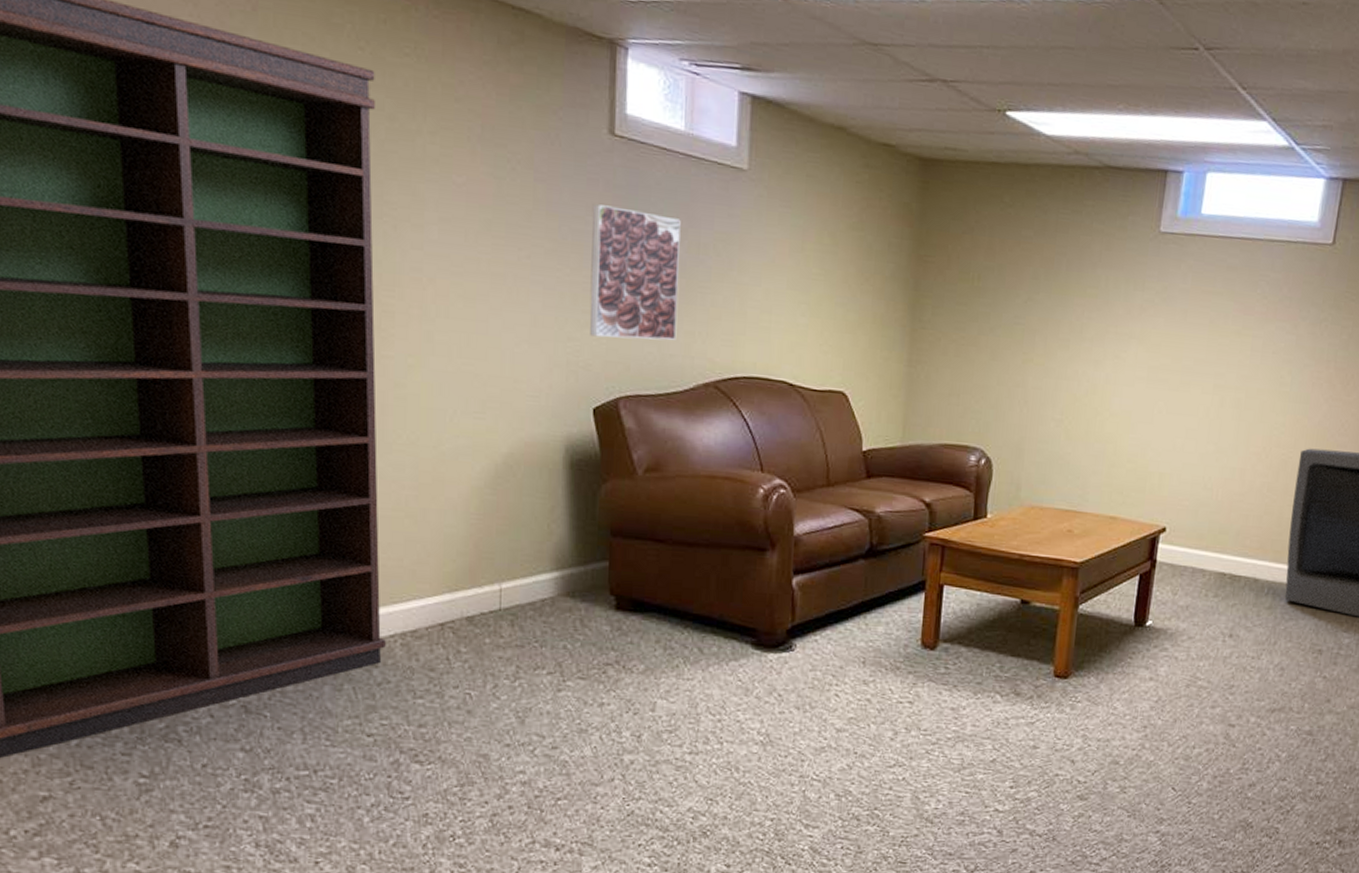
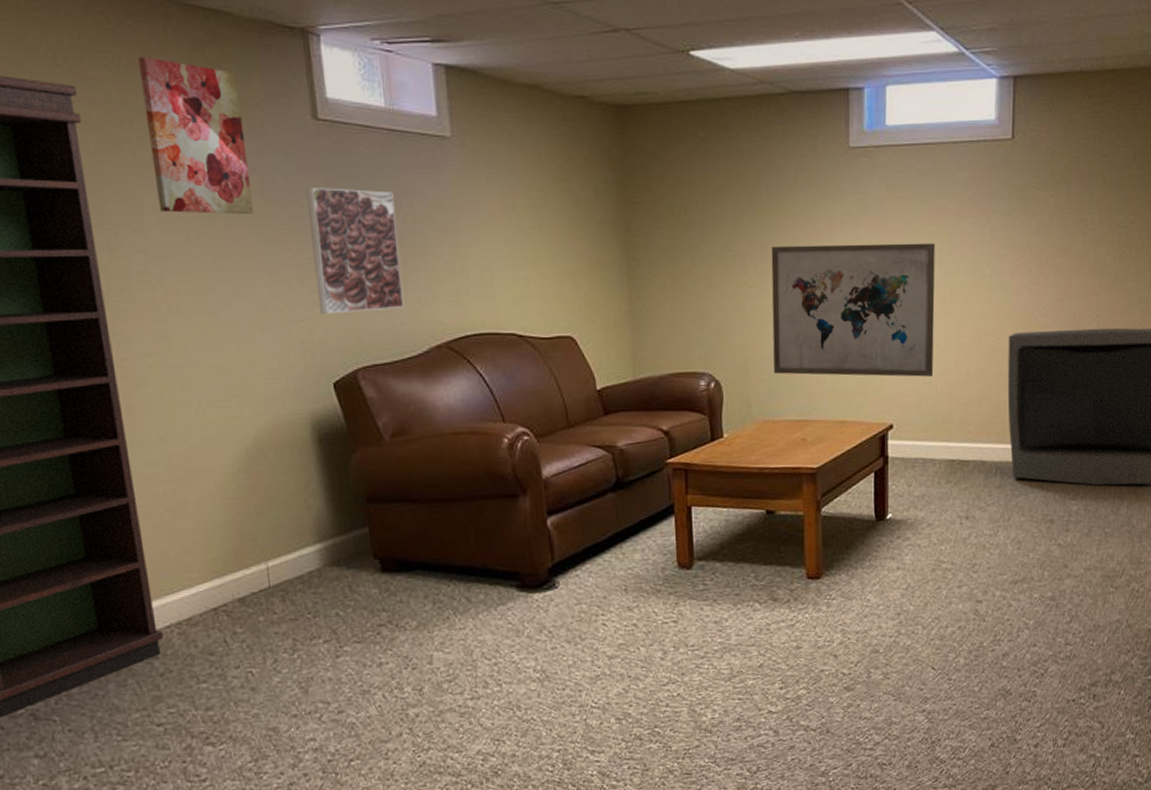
wall art: none [440,49,539,224] -> present [137,57,254,214]
wall art: none [1048,324,1236,483] -> present [771,242,935,377]

